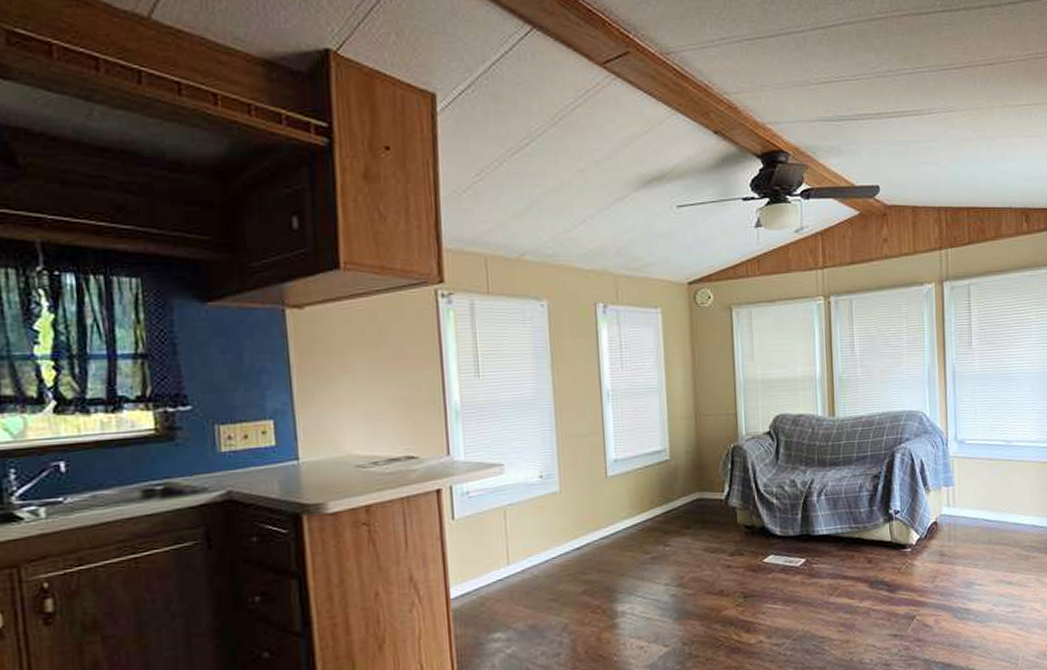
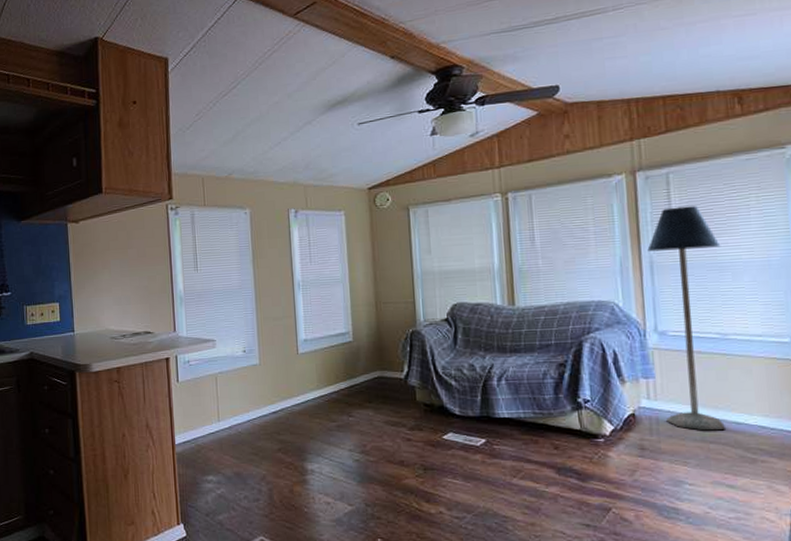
floor lamp: none [951,318,1009,534] -> present [647,206,725,431]

